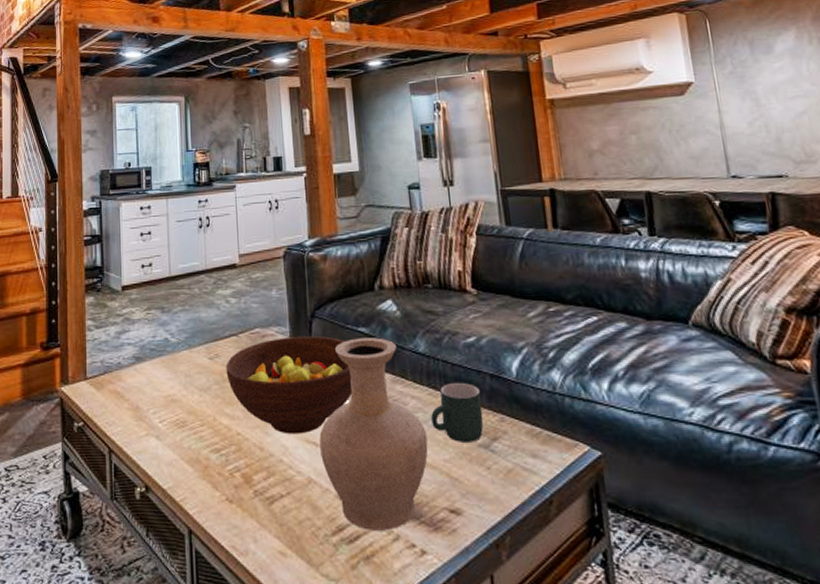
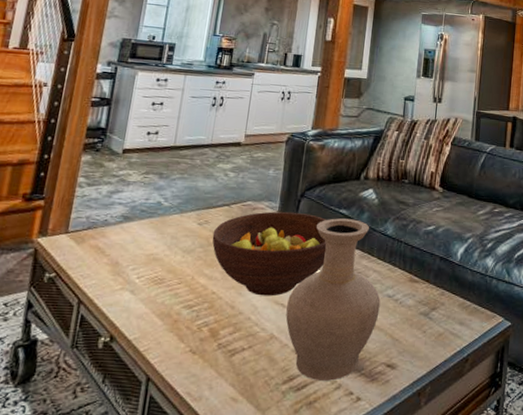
mug: present [431,382,484,442] -> none [386,261,430,311]

